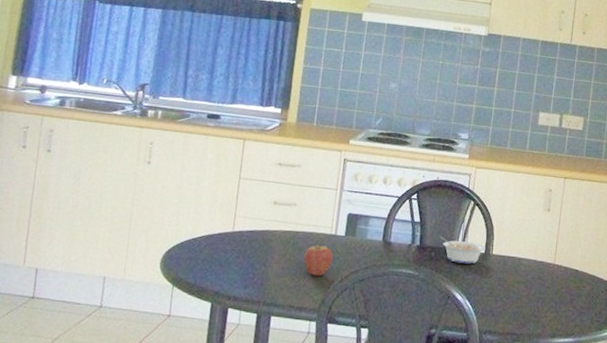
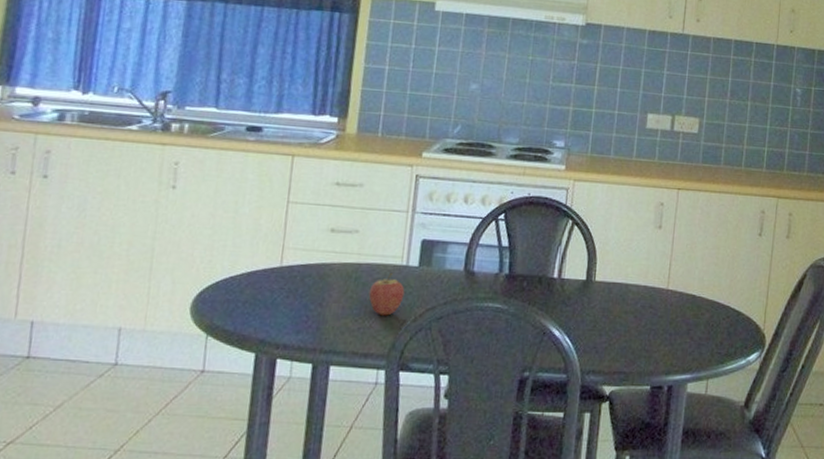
legume: present [440,236,485,264] -> none [533,262,587,294]

